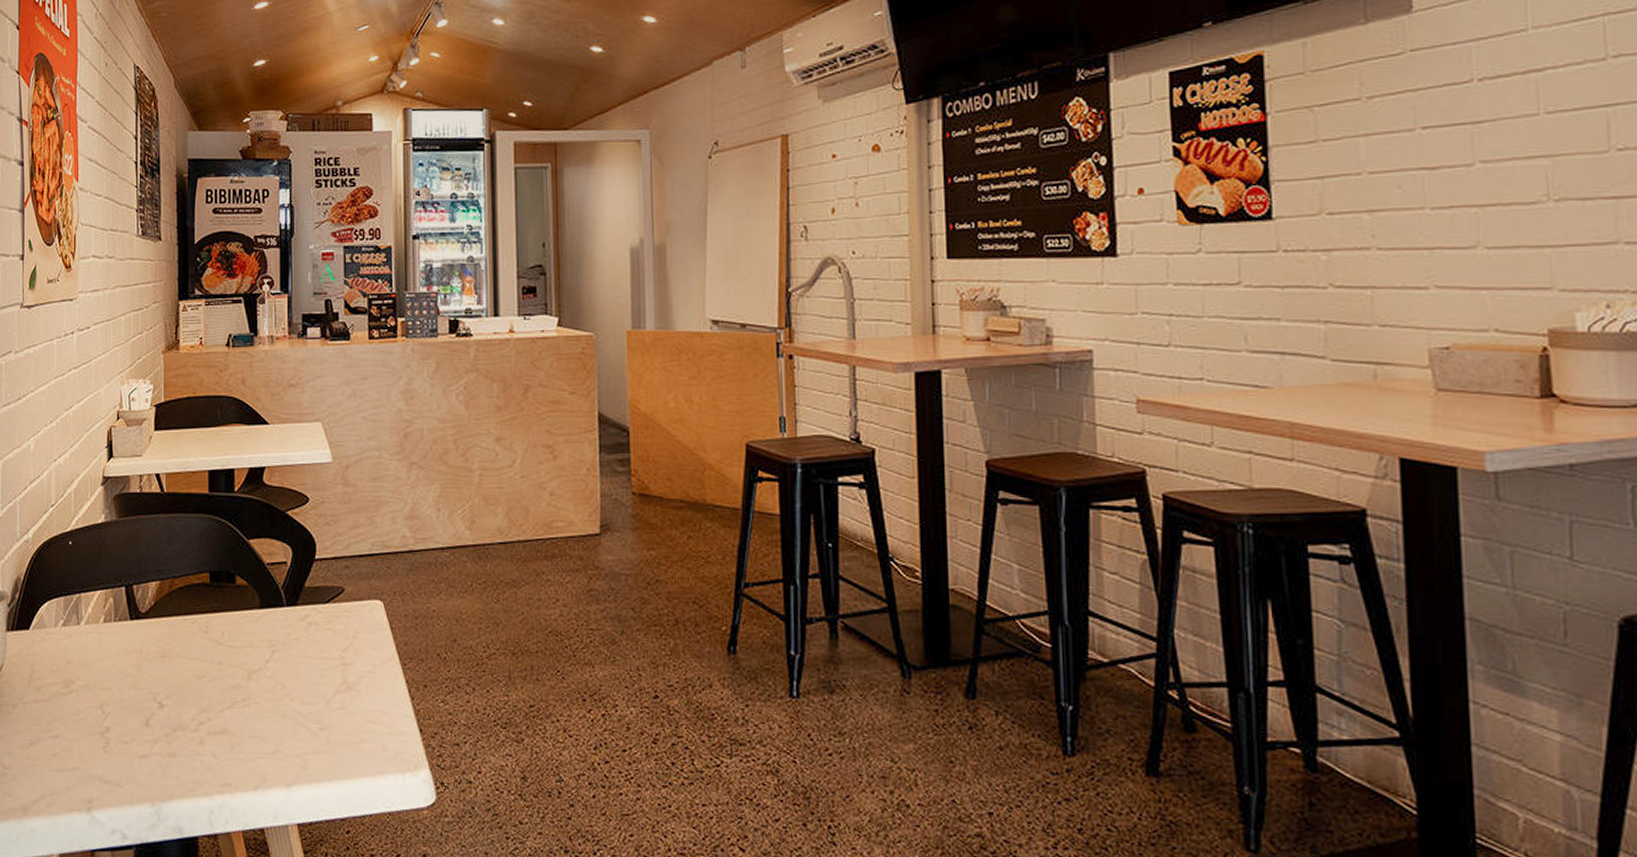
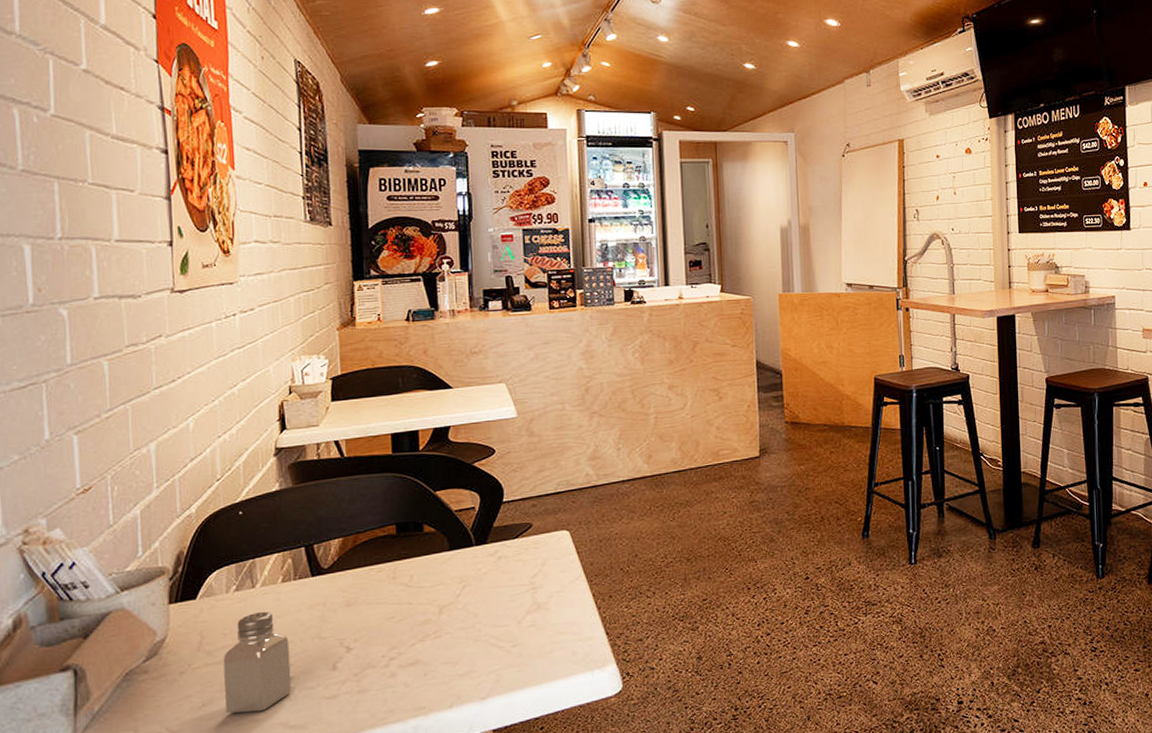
saltshaker: none [50,651,108,760] -> present [223,611,292,713]

